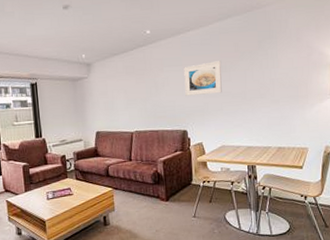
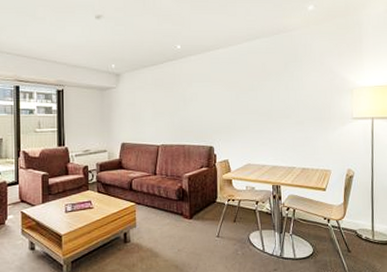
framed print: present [184,61,222,96] -> none [212,79,249,112]

